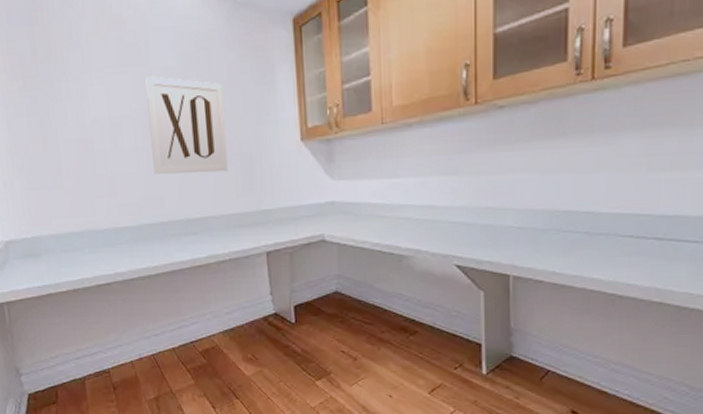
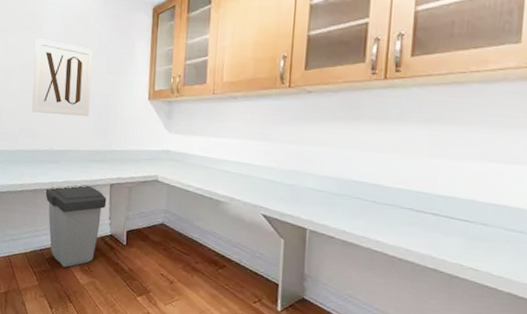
trash can: none [186,257,265,359] -> present [45,184,107,268]

